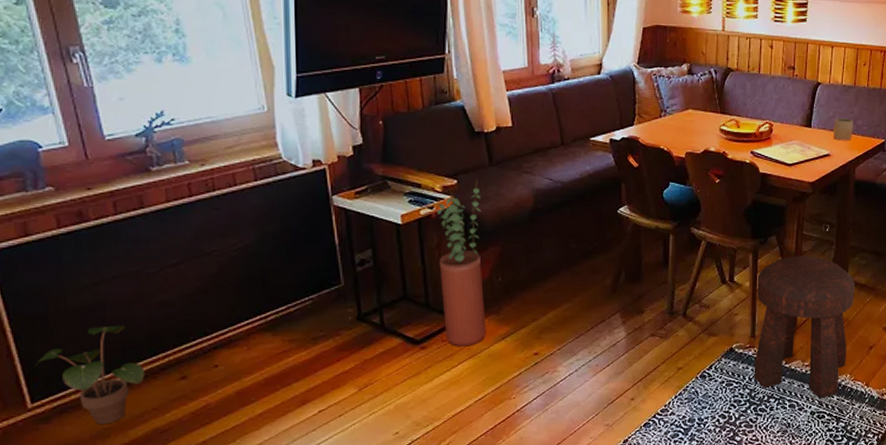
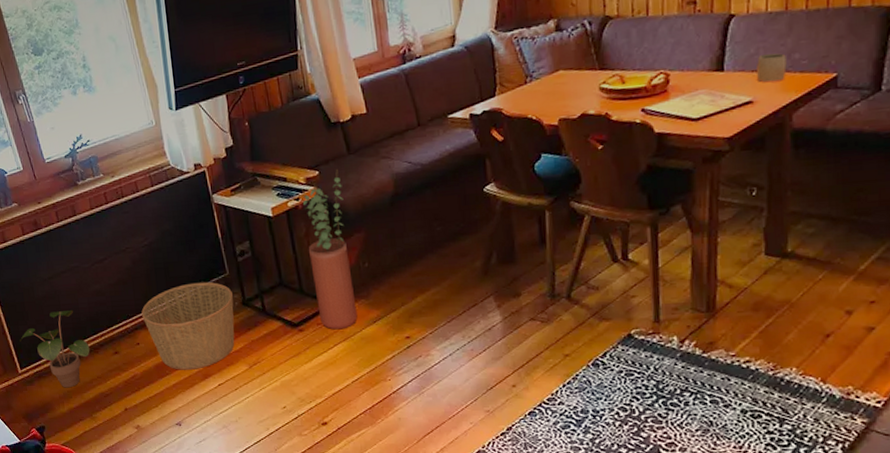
basket: none [225,293,346,396] -> present [141,282,235,370]
stool: present [754,255,855,399] -> none [658,225,800,396]

